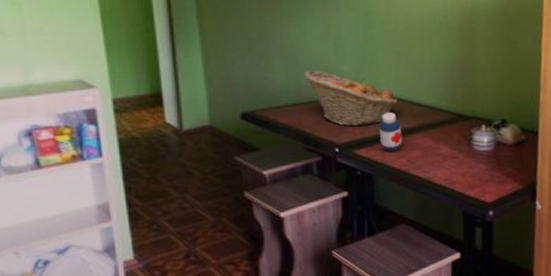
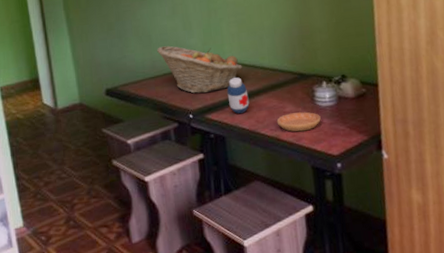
saucer: none [430,155,476,176] -> present [276,112,321,132]

